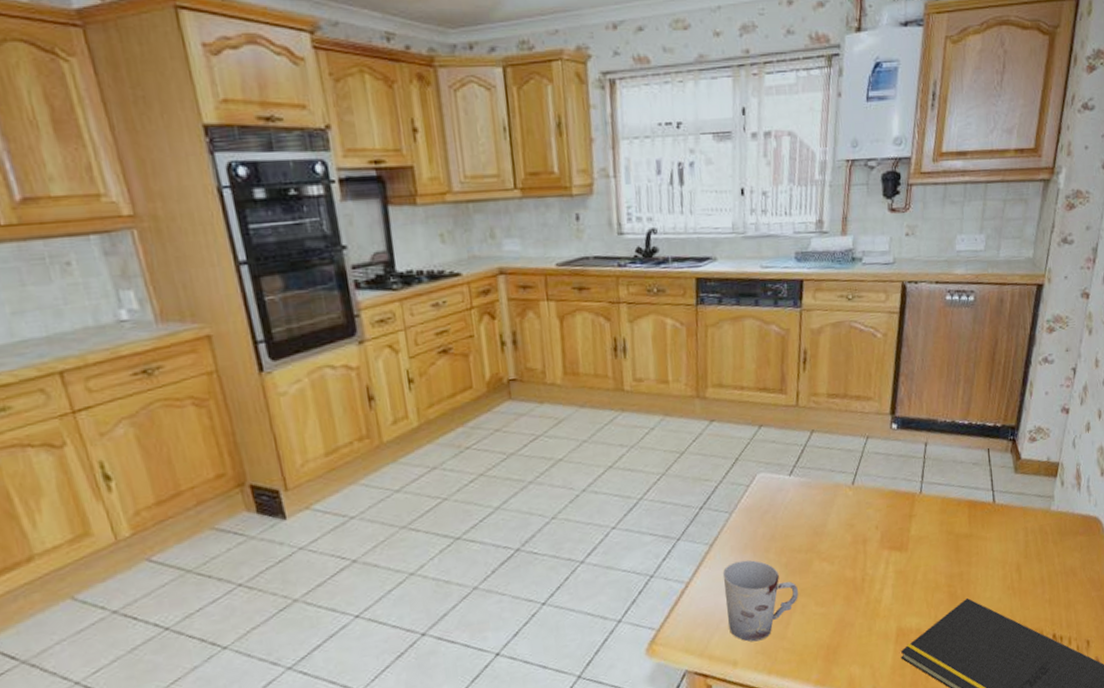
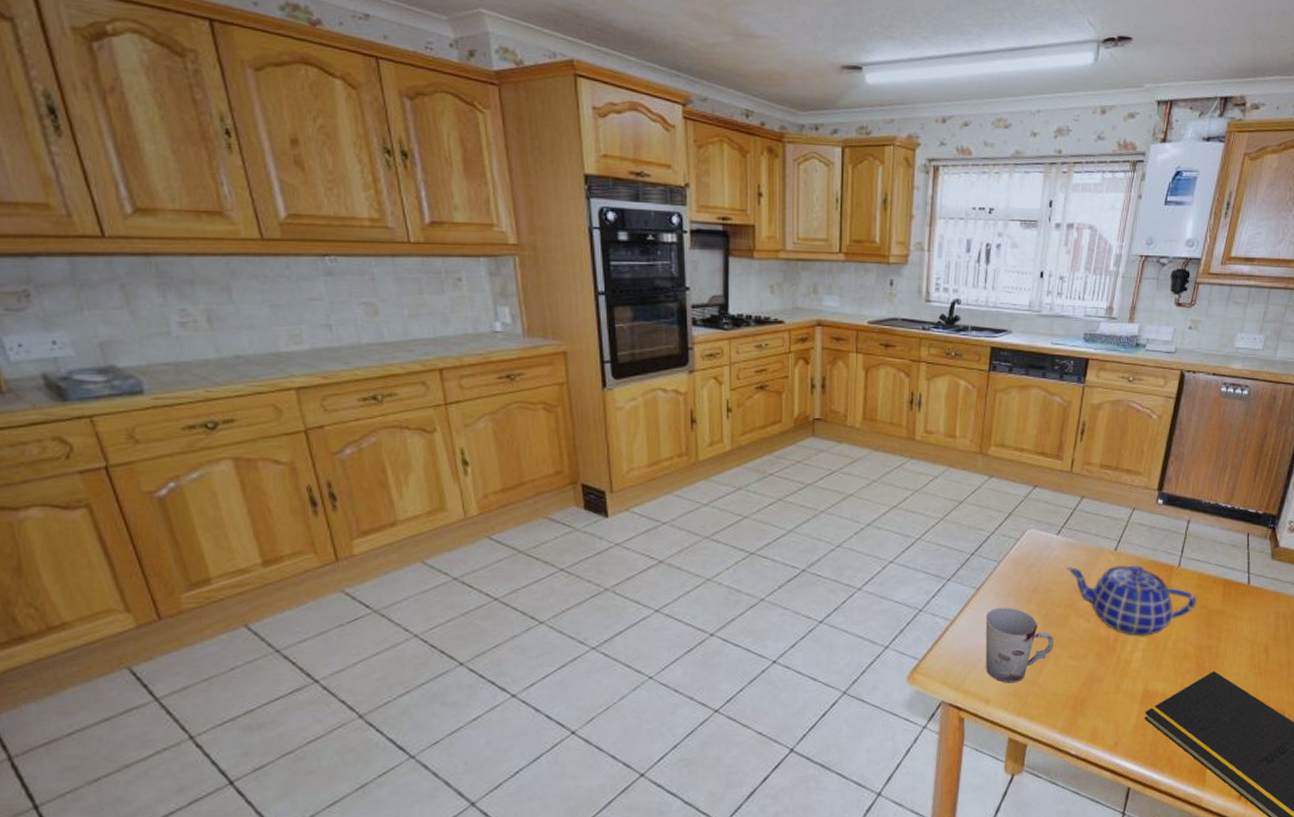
teapot: none [803,497,943,573] -> present [1067,565,1197,637]

